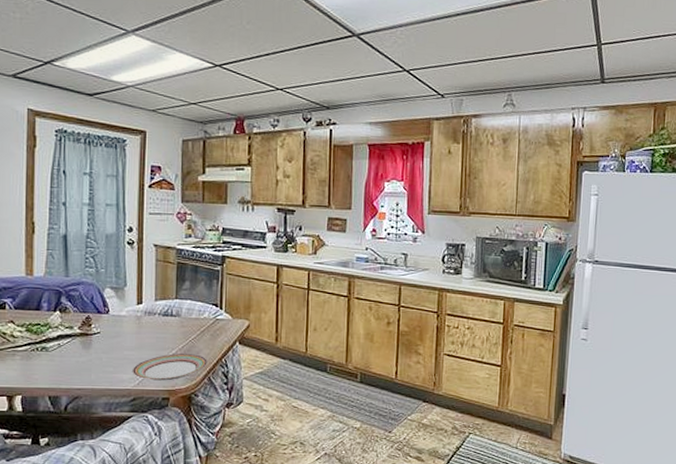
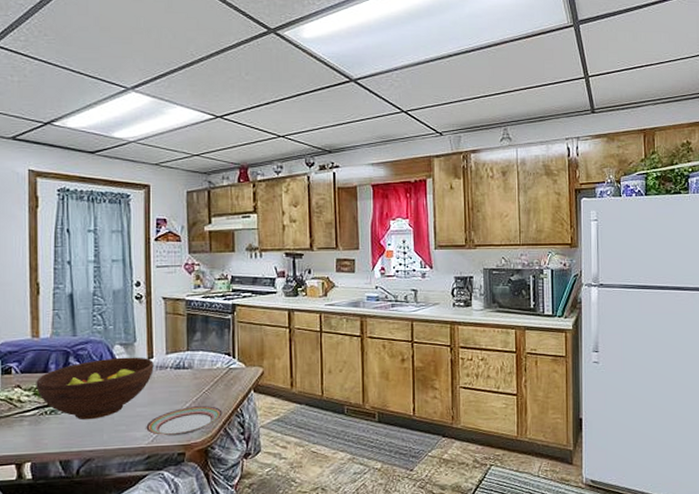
fruit bowl: none [28,300,143,359] -> present [36,357,154,420]

